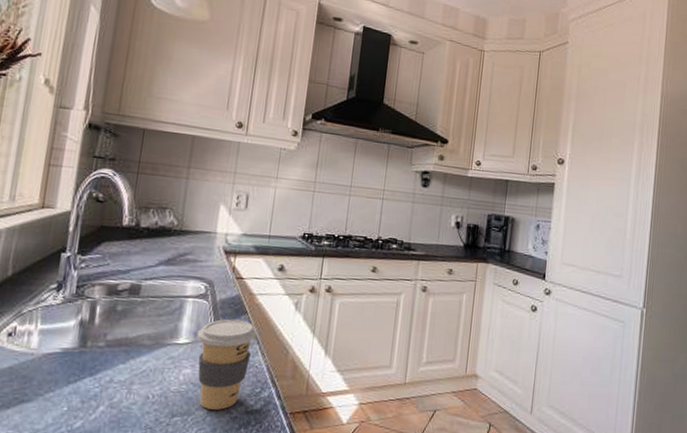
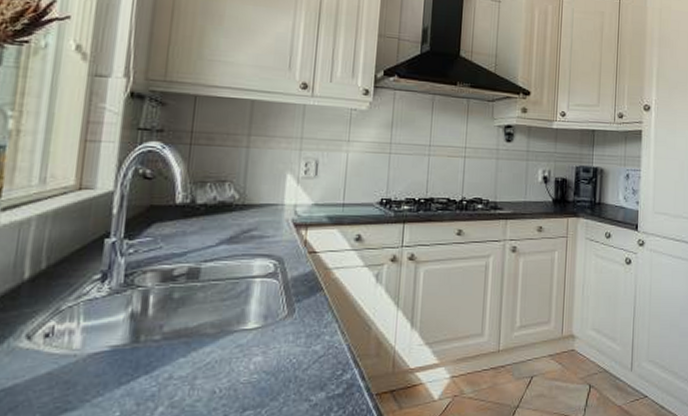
coffee cup: present [196,319,258,410] -> none [267,297,336,399]

